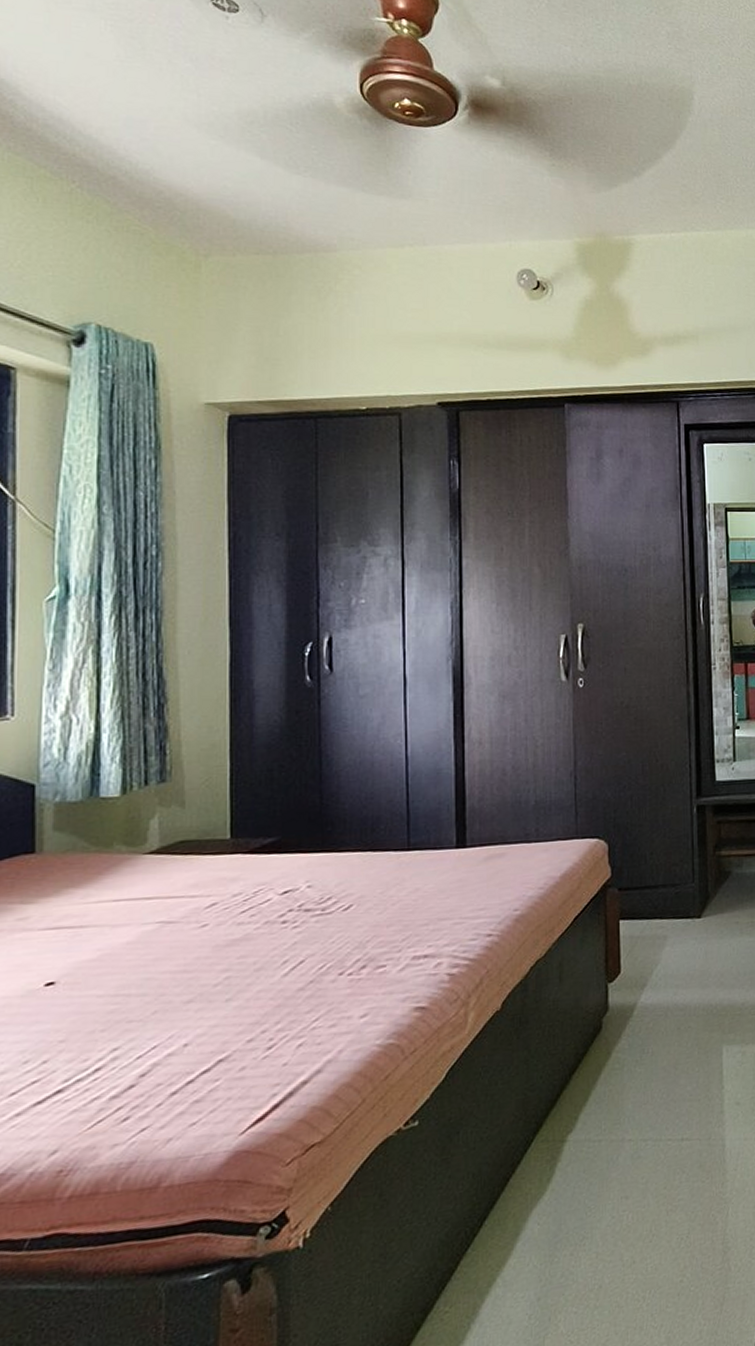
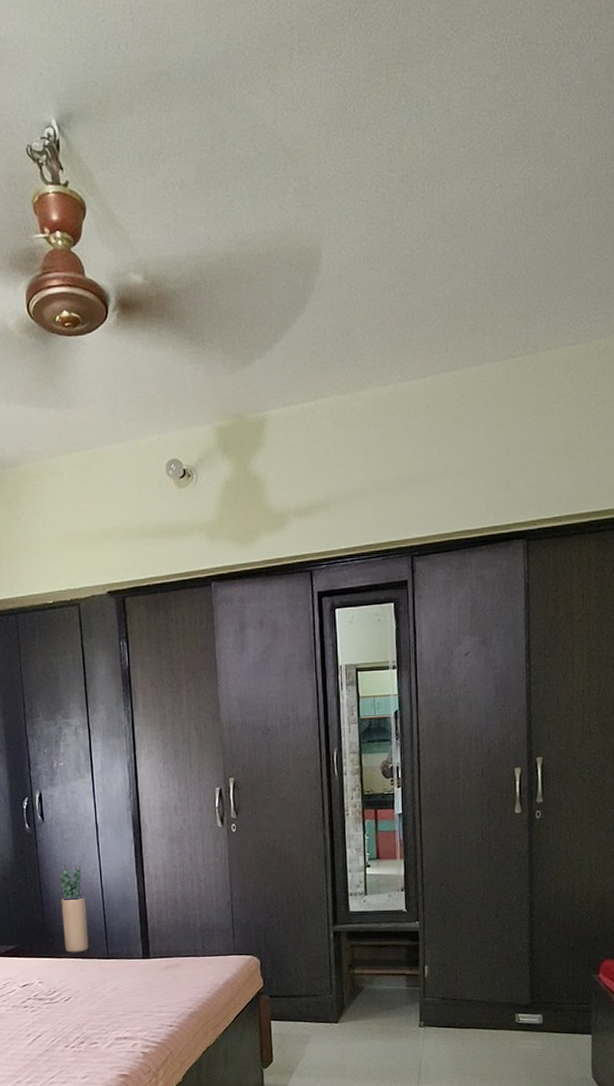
vase: none [348,728,383,845] -> present [60,865,89,953]

